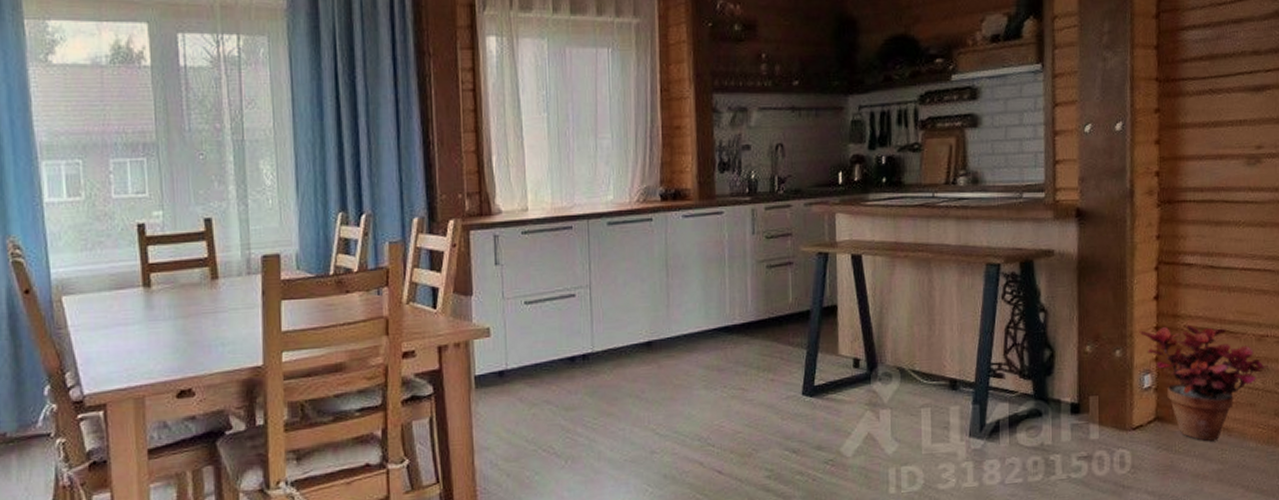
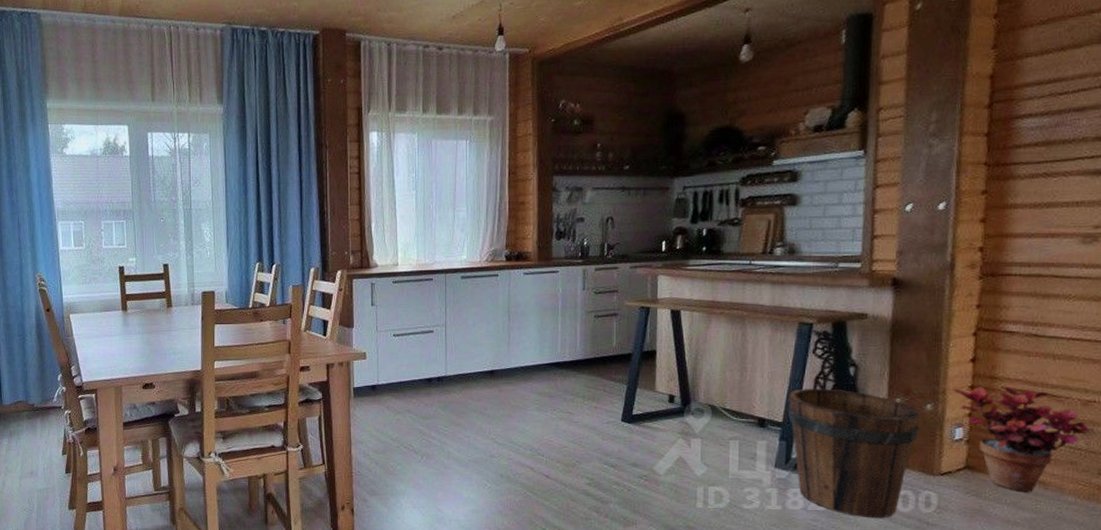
bucket: none [979,339,1110,487] -> present [787,388,920,519]

